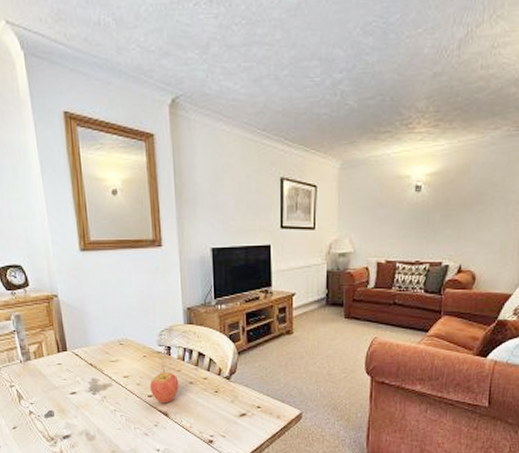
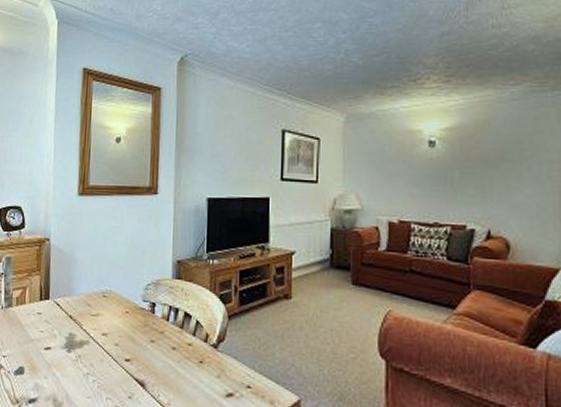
fruit: present [149,368,179,404] -> none [128,327,161,372]

